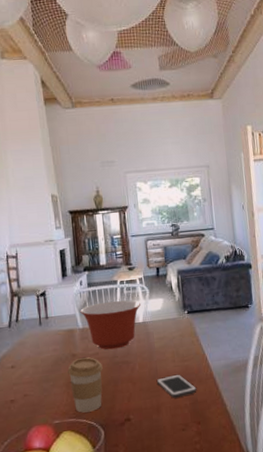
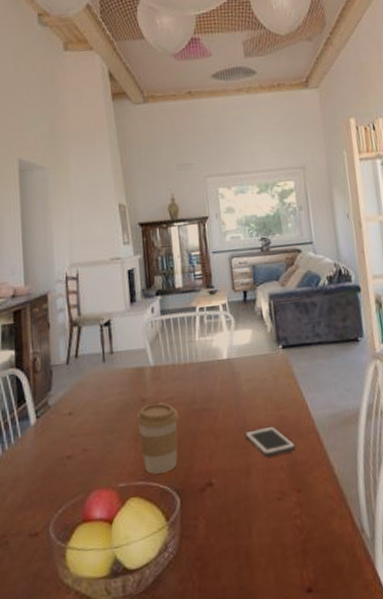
mixing bowl: present [80,300,141,350] -> none [151,331,224,394]

